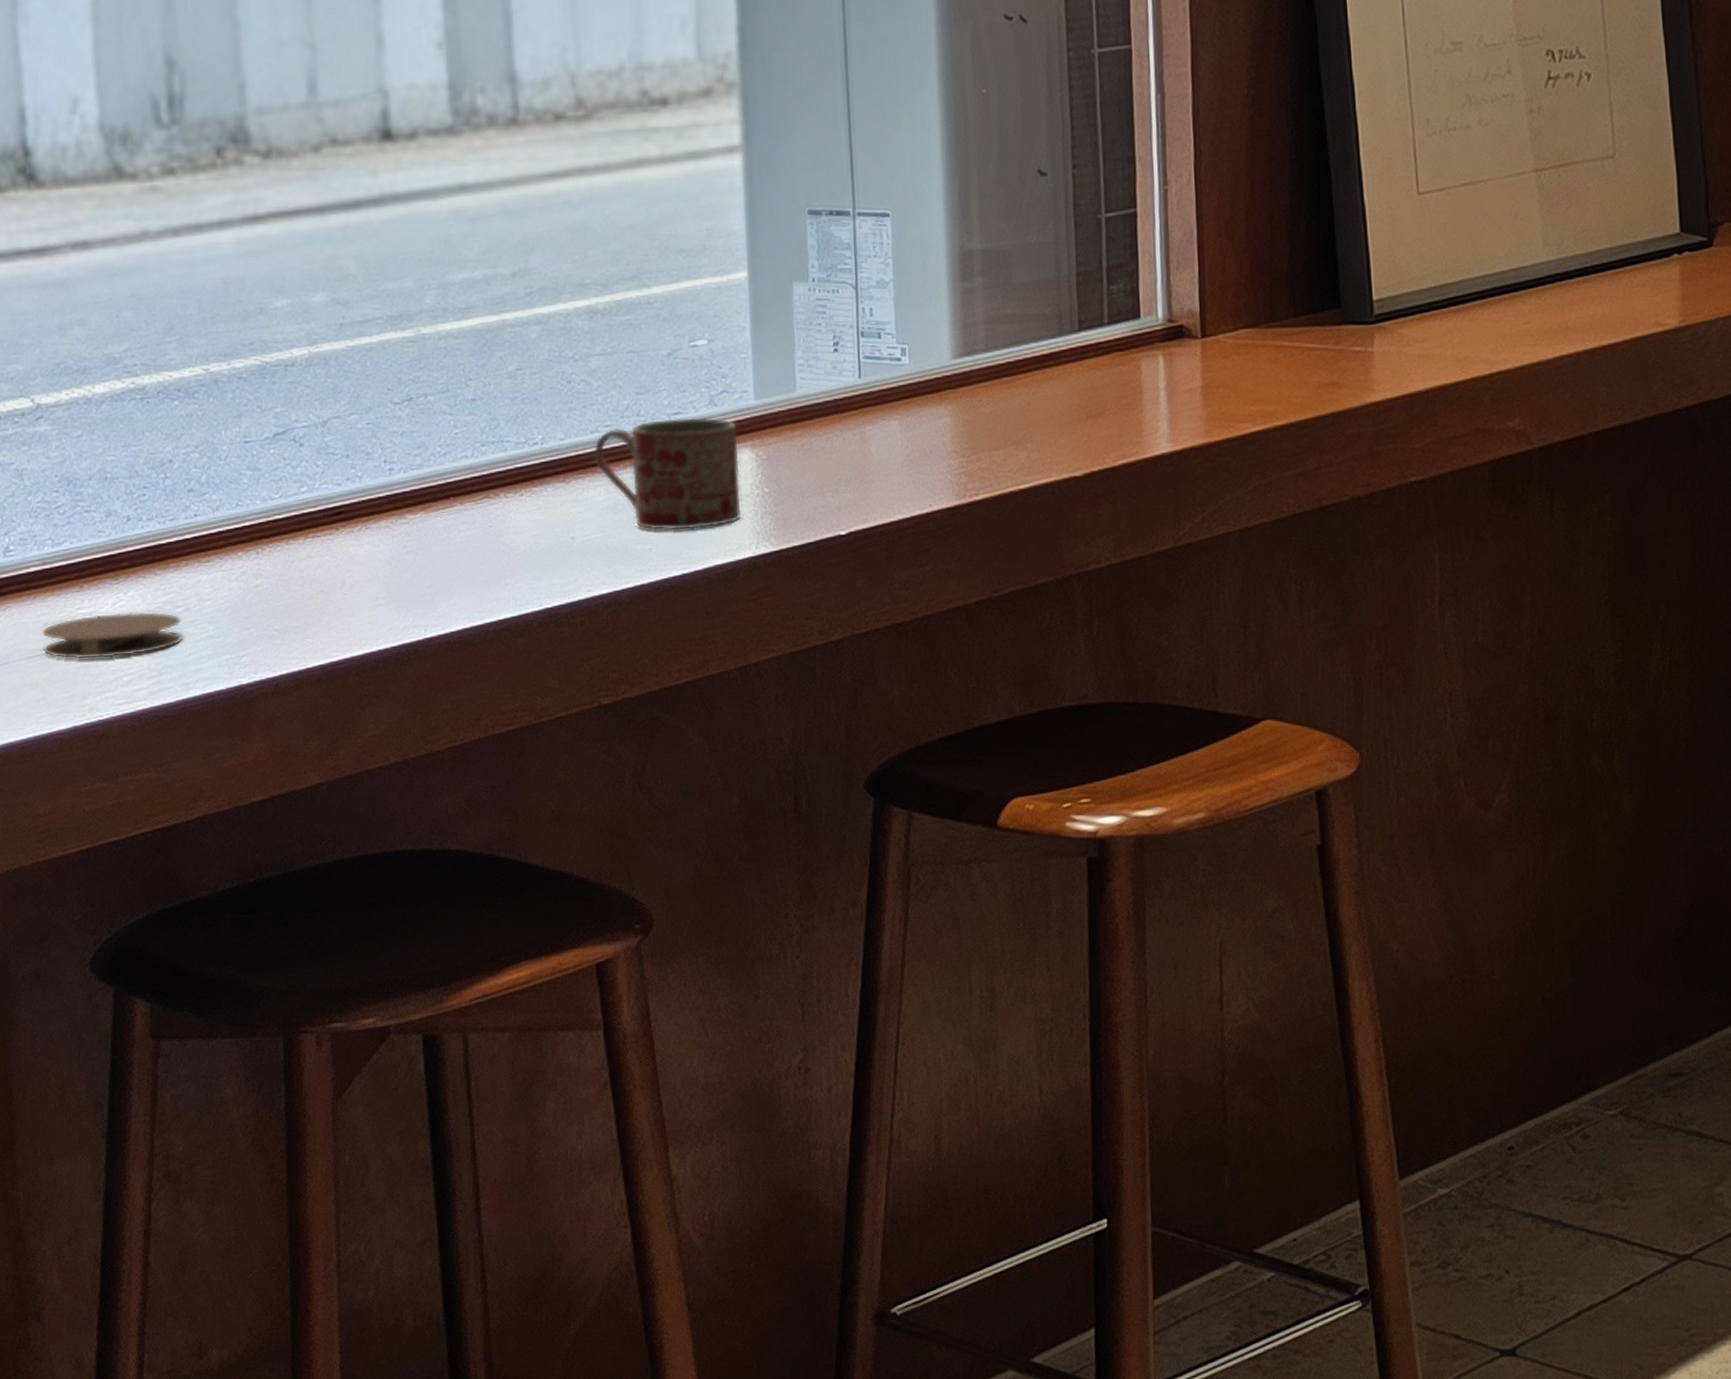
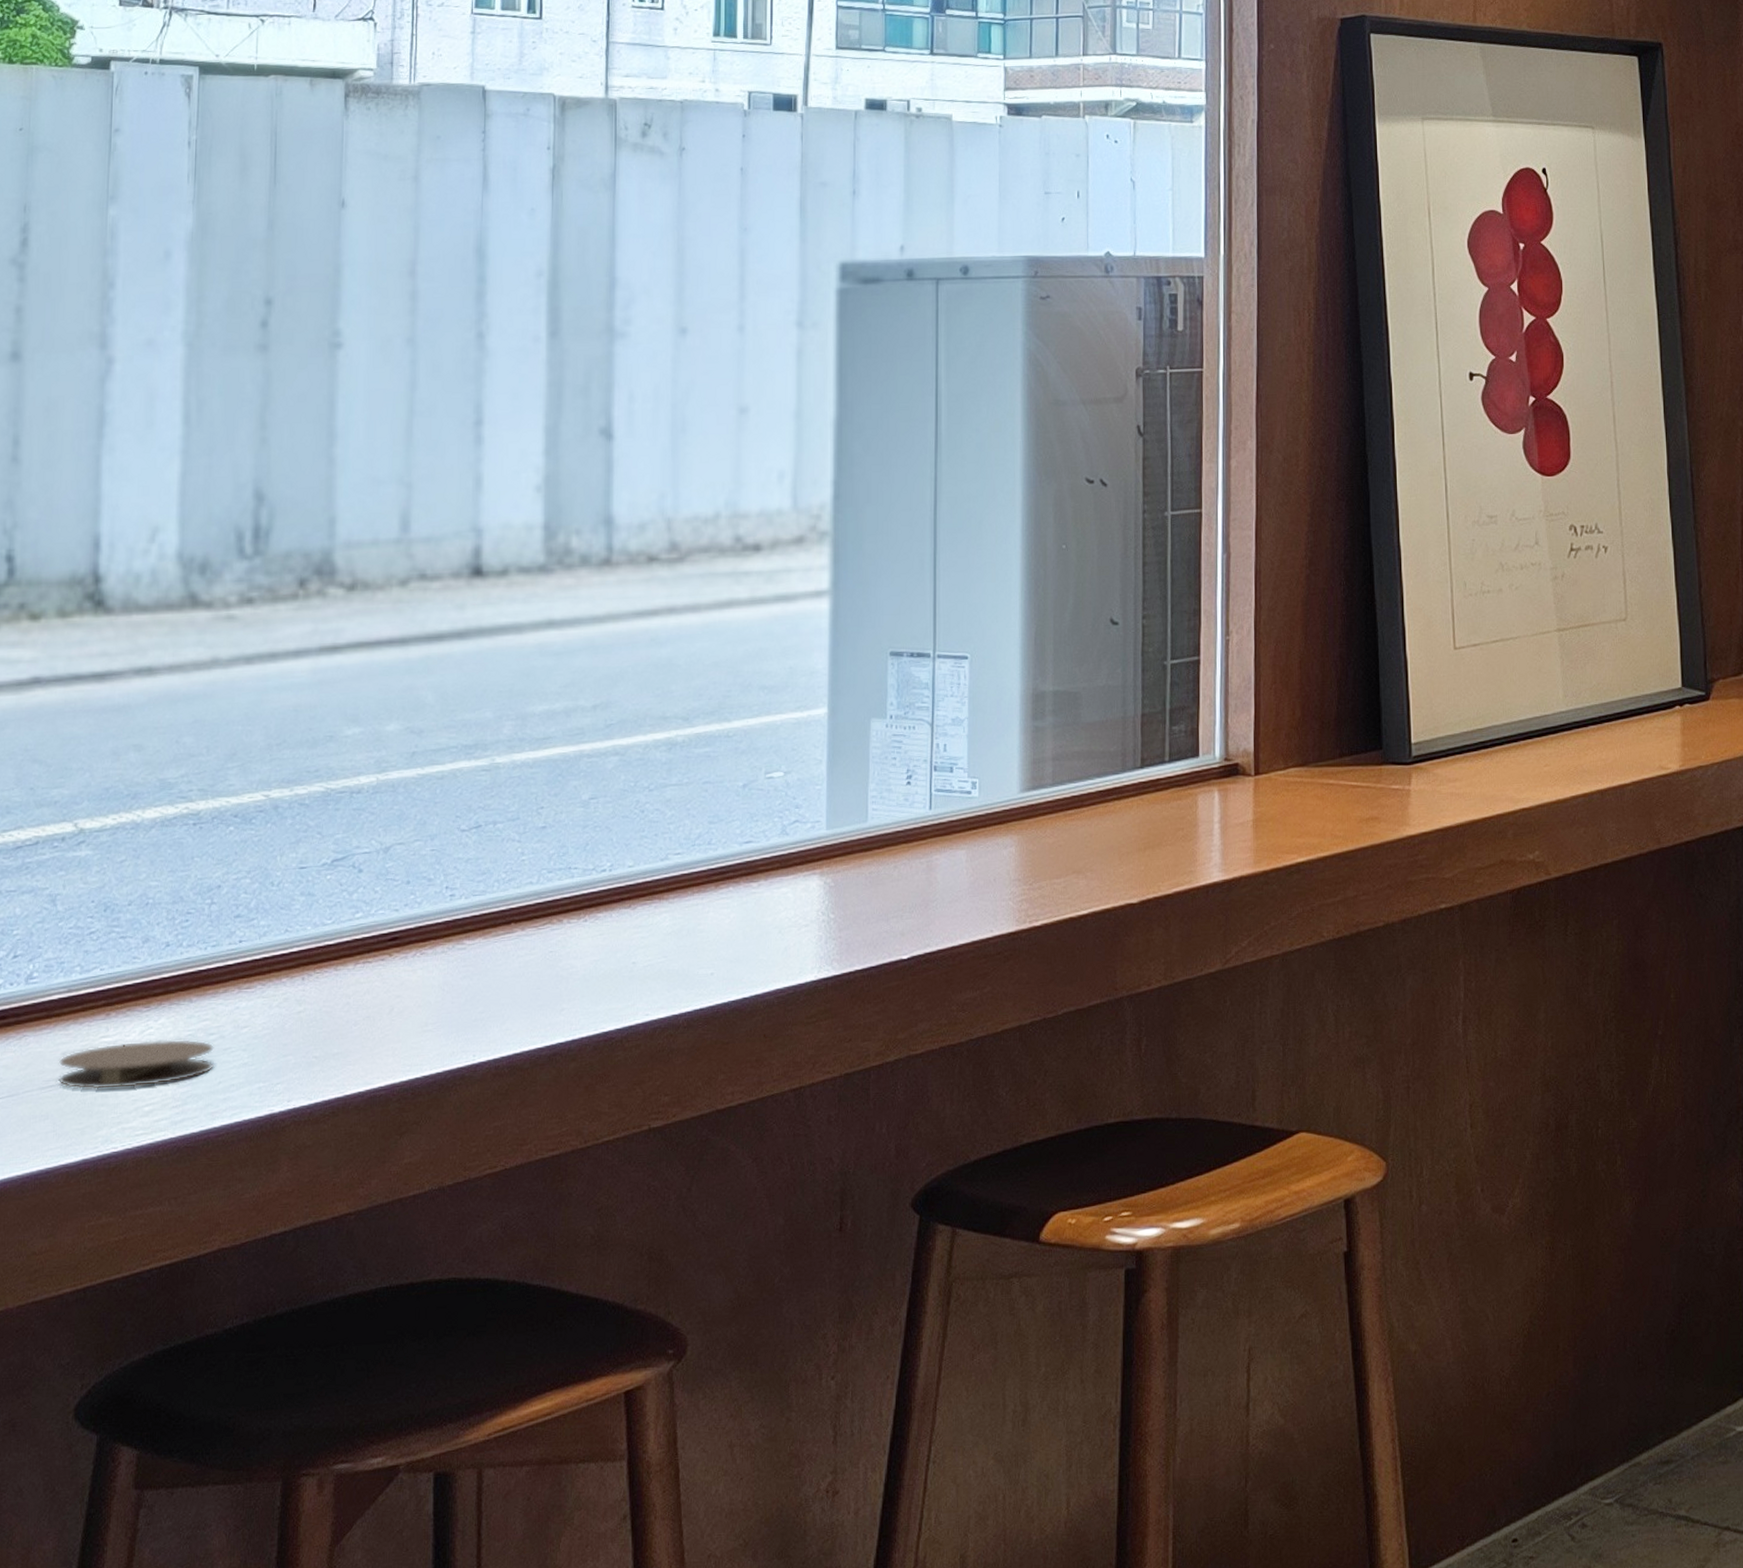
mug: present [594,416,742,531] -> none [662,845,808,956]

